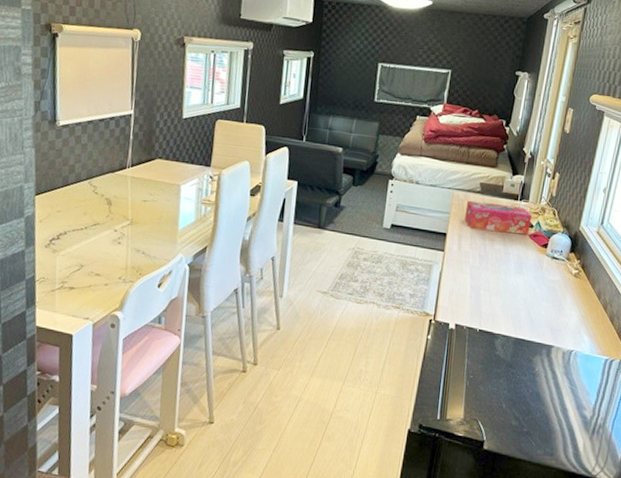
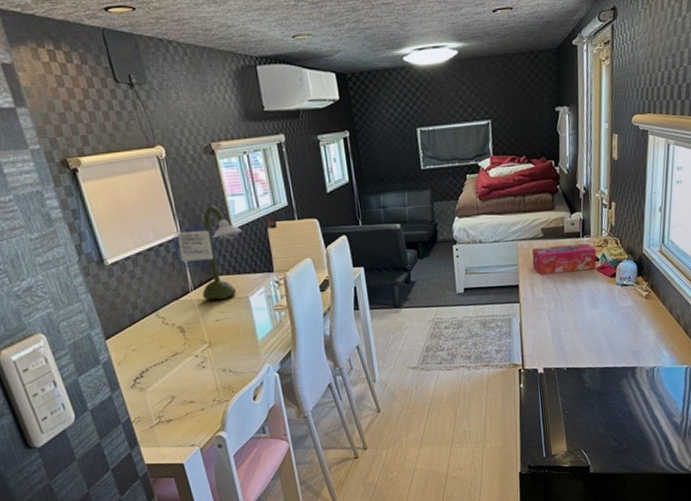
desk lamp: none [121,93,227,182] -> present [171,206,277,300]

